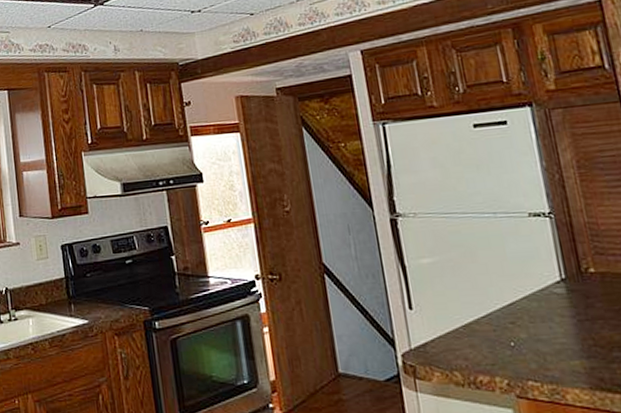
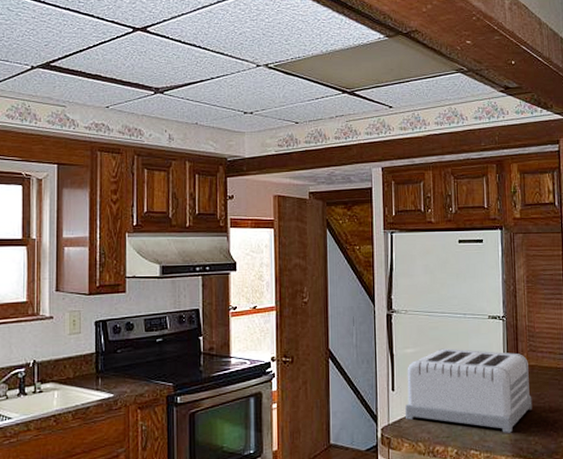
toaster: none [425,255,611,359] -> present [405,348,533,433]

